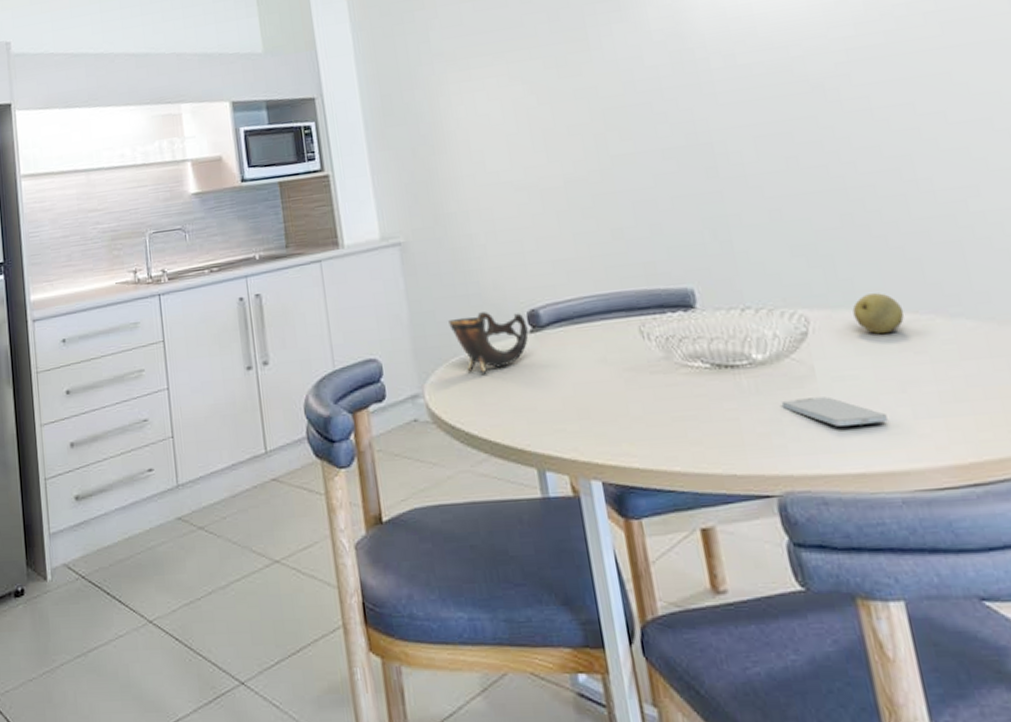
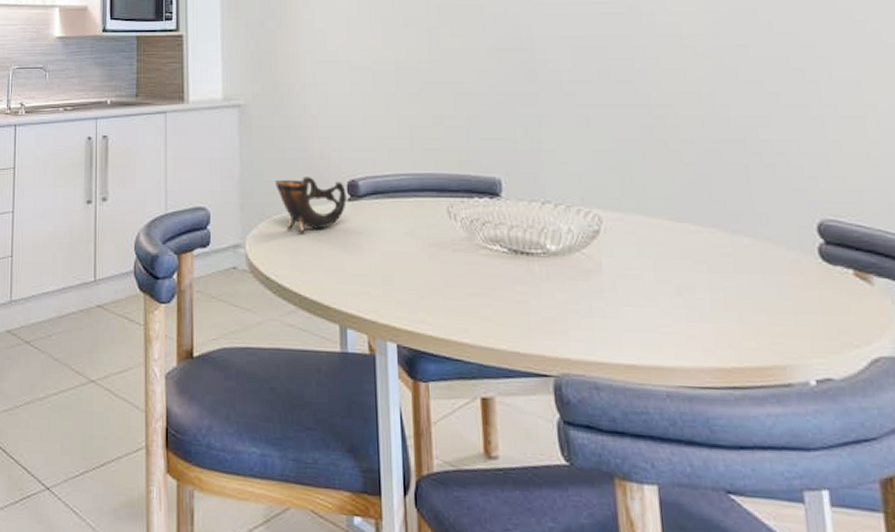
smartphone: present [781,397,888,427] -> none [567,290,662,321]
fruit: present [852,293,905,335] -> none [642,203,689,241]

